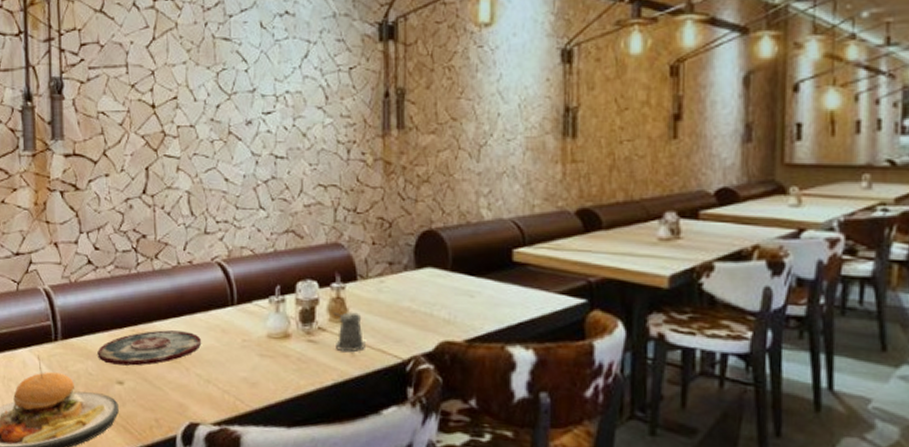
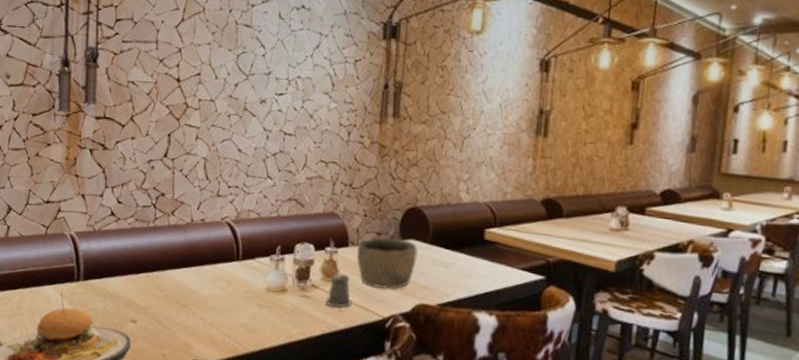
plate: present [97,330,201,366] -> none [115,277,208,308]
bowl: none [366,267,438,328] -> present [356,237,419,290]

